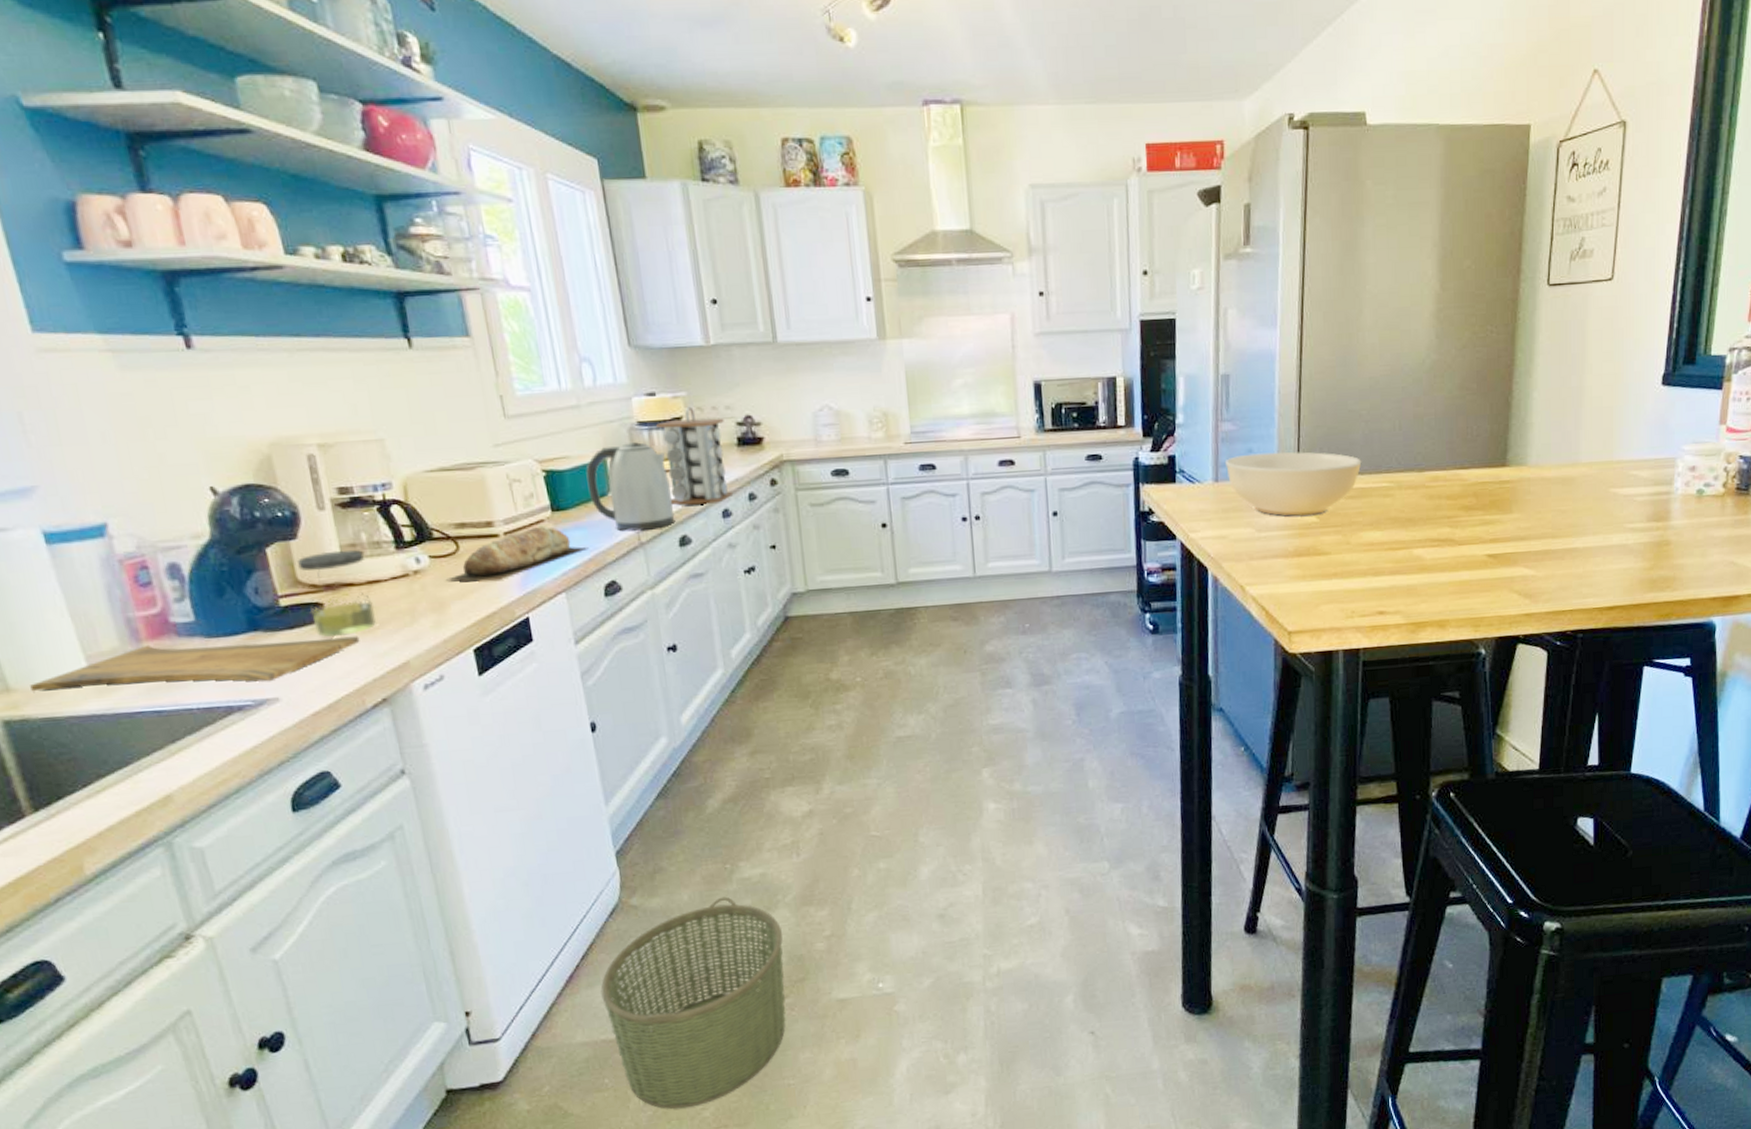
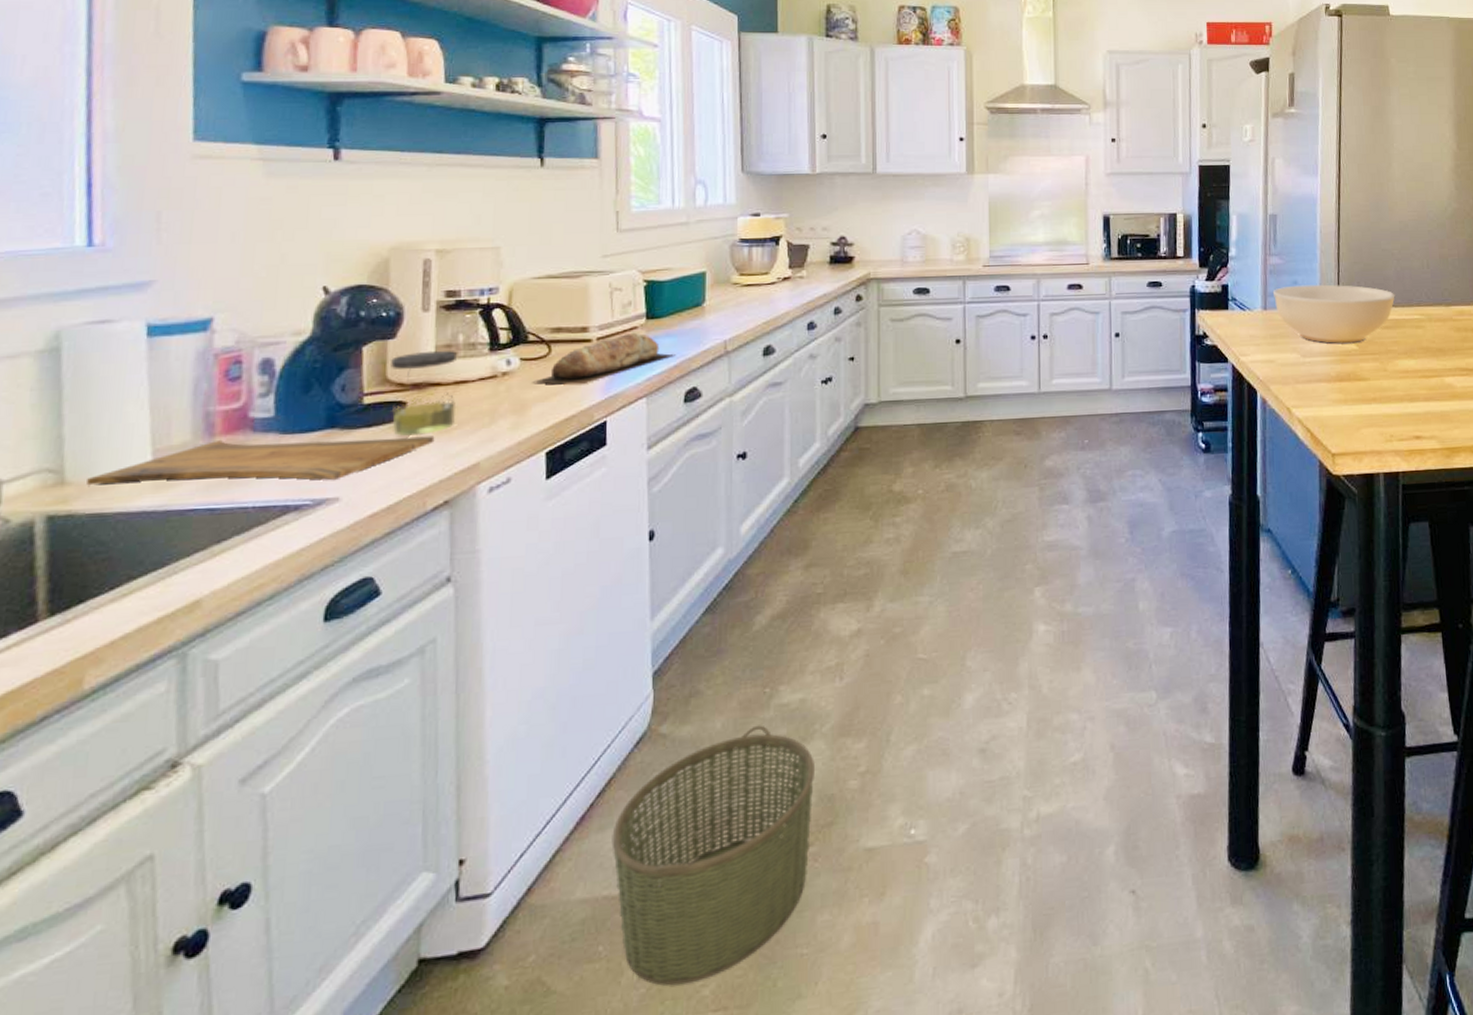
kettle: present [586,442,676,532] -> none [684,257,763,340]
spice rack: present [656,406,734,506] -> none [757,226,821,318]

